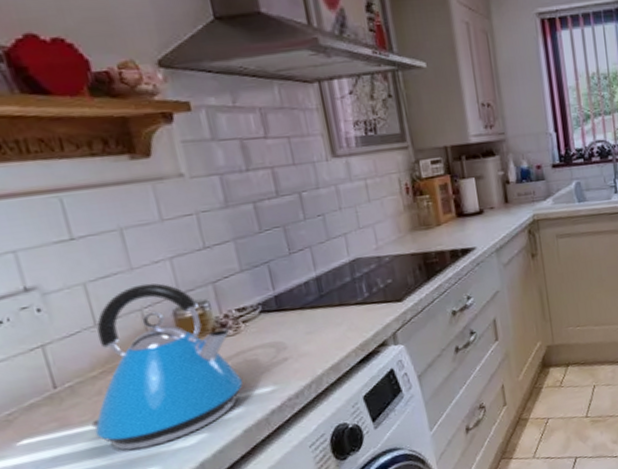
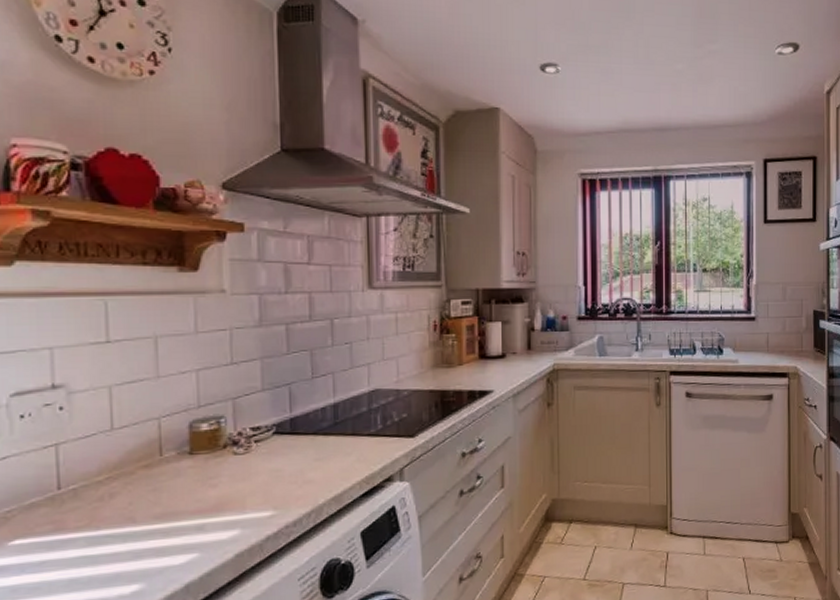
kettle: present [91,283,243,451] -> none [86,393,244,563]

